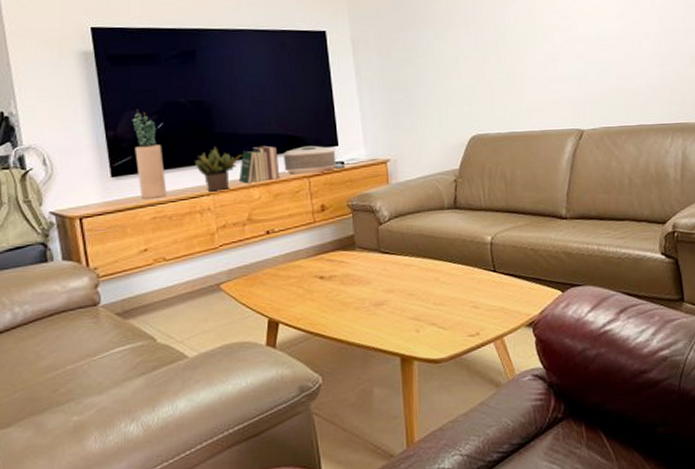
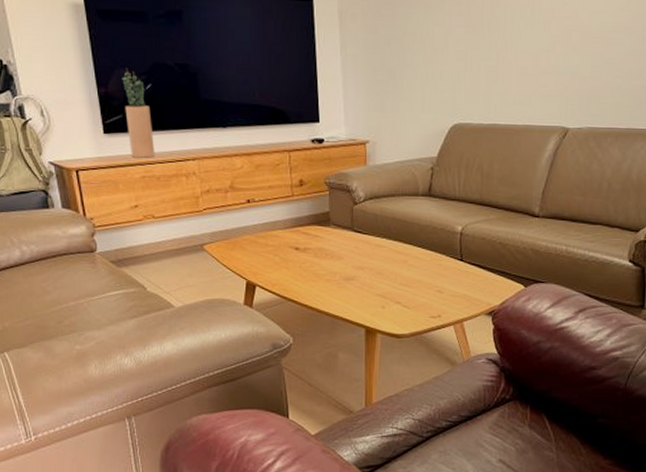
potted plant: present [194,147,243,192] -> none [180,112,227,157]
books: present [238,145,280,184] -> none [222,115,262,153]
speaker: present [282,145,345,175] -> none [265,119,324,148]

